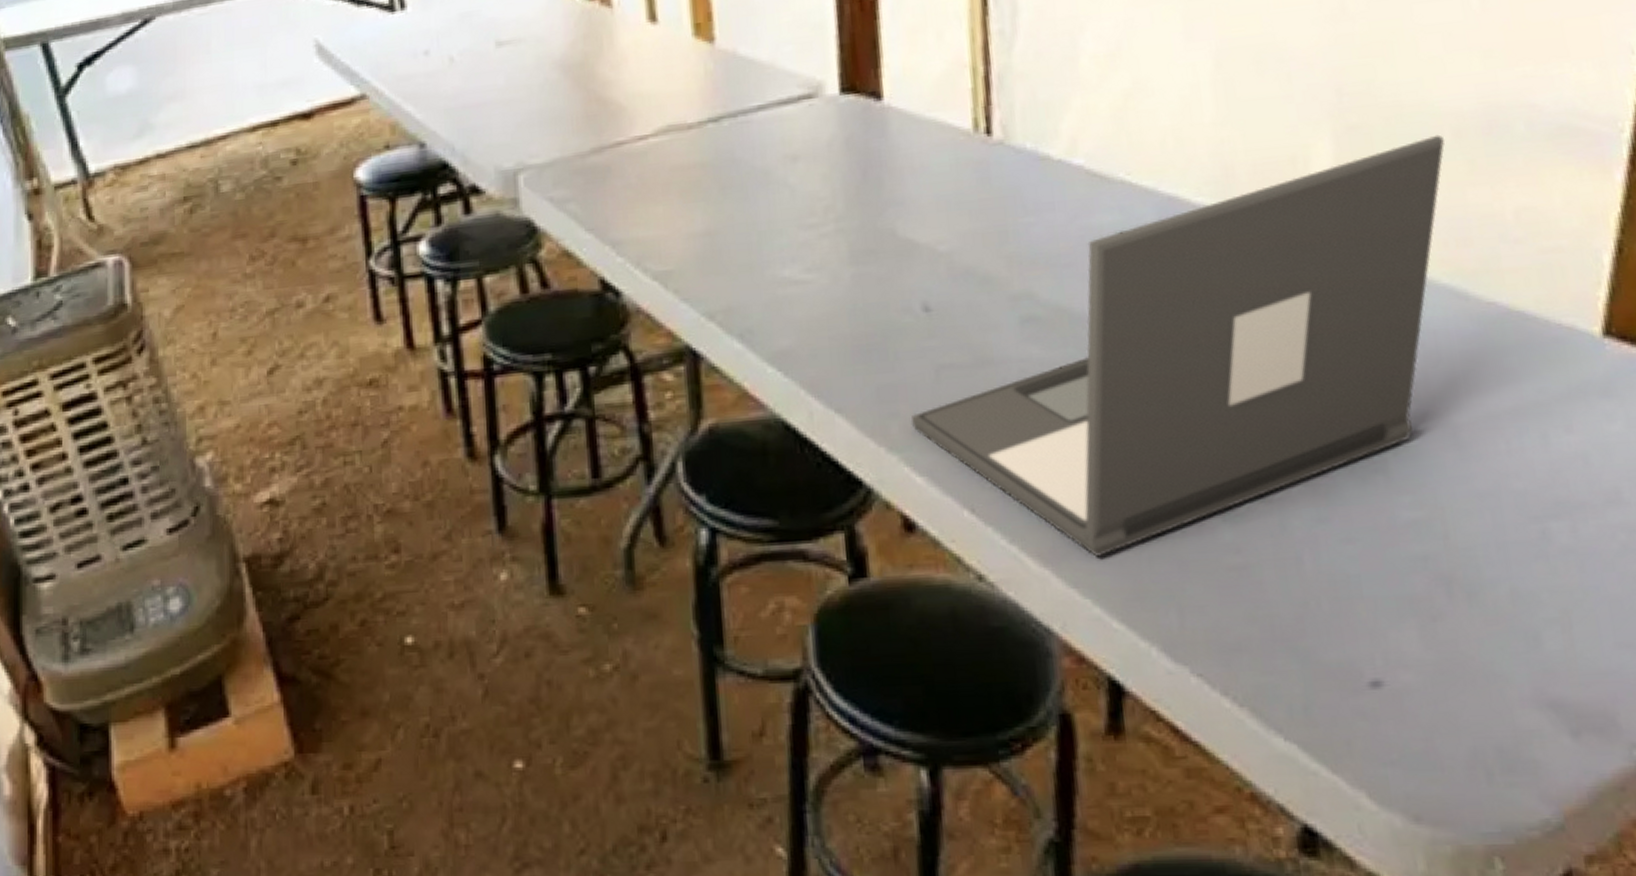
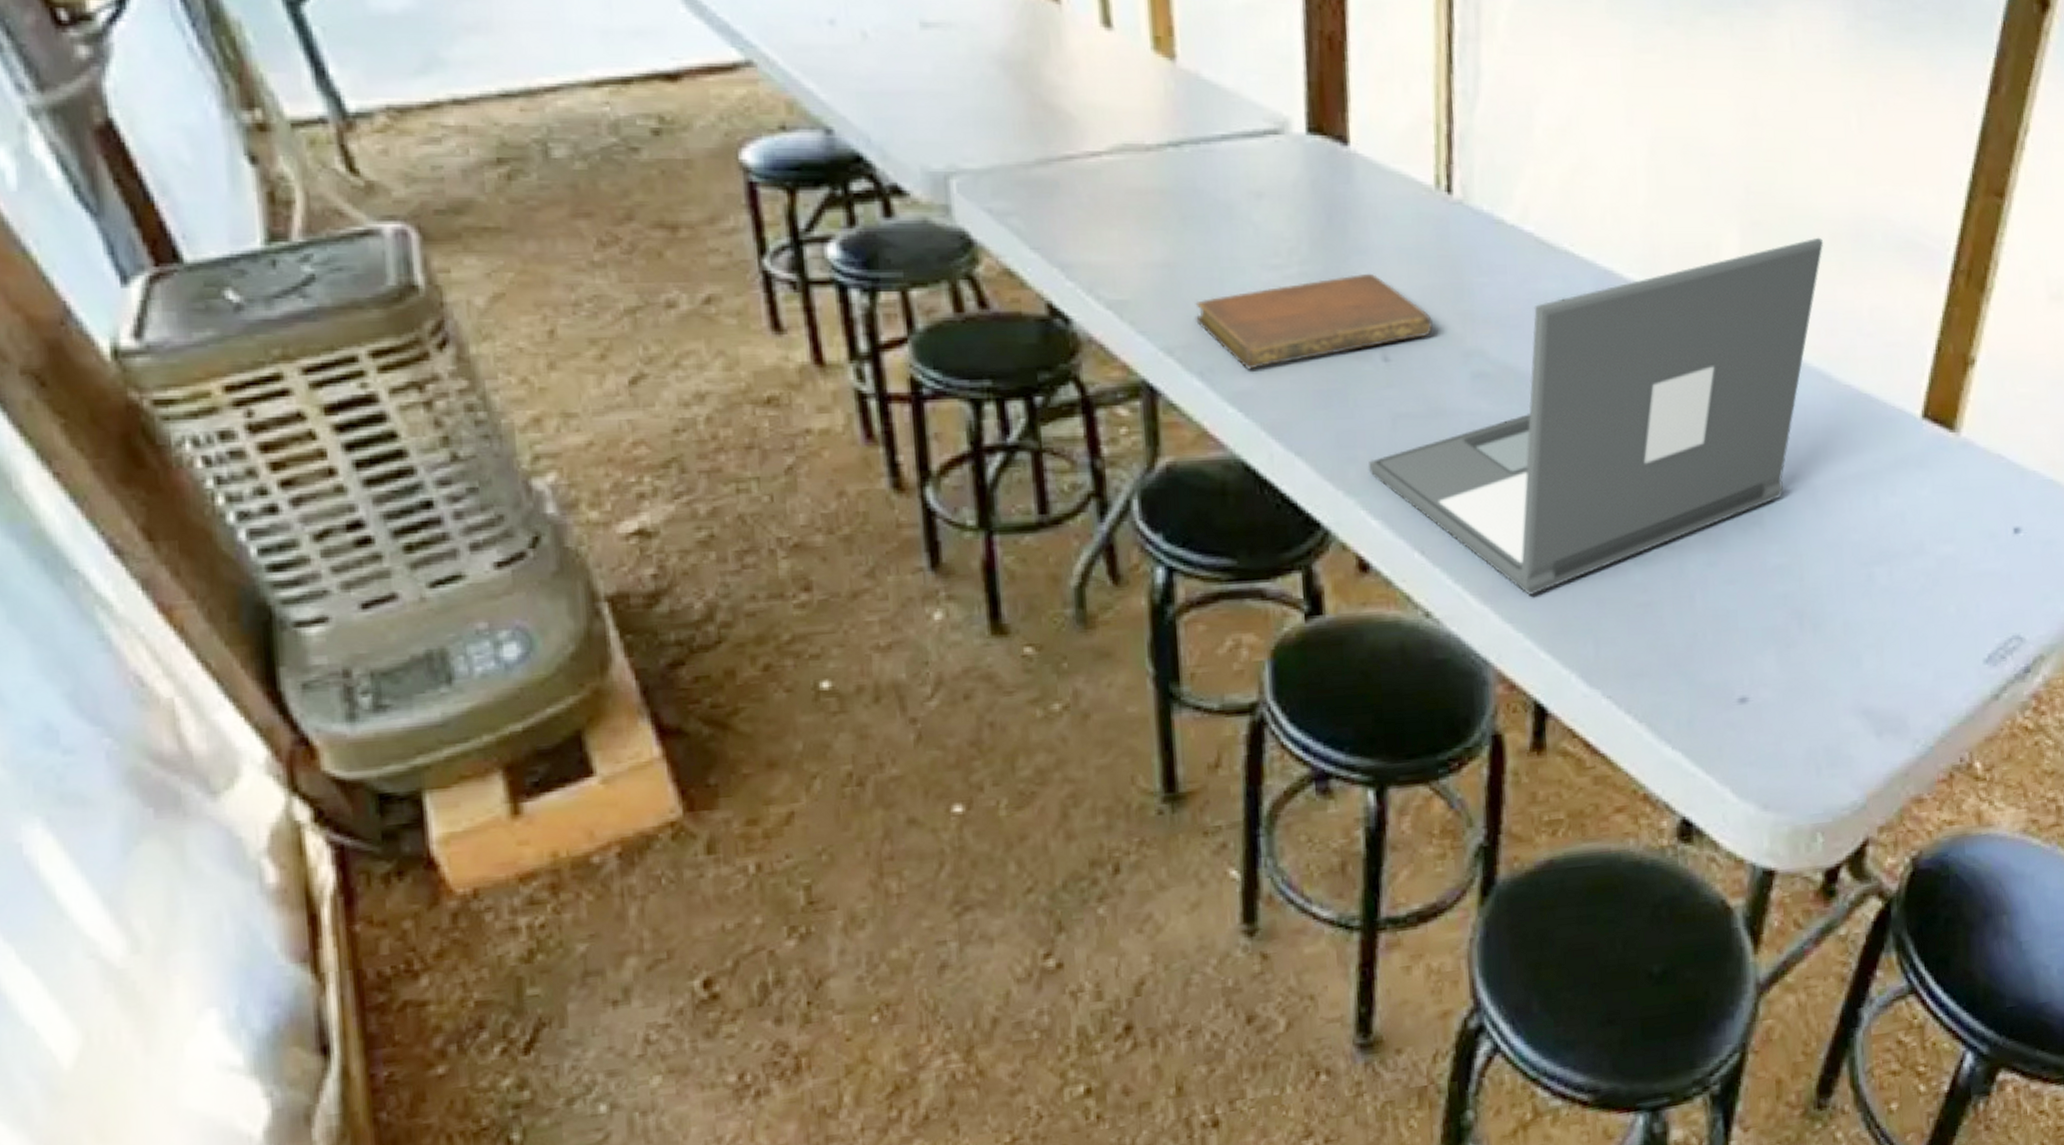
notebook: none [734,223,976,329] -> present [1194,273,1433,370]

